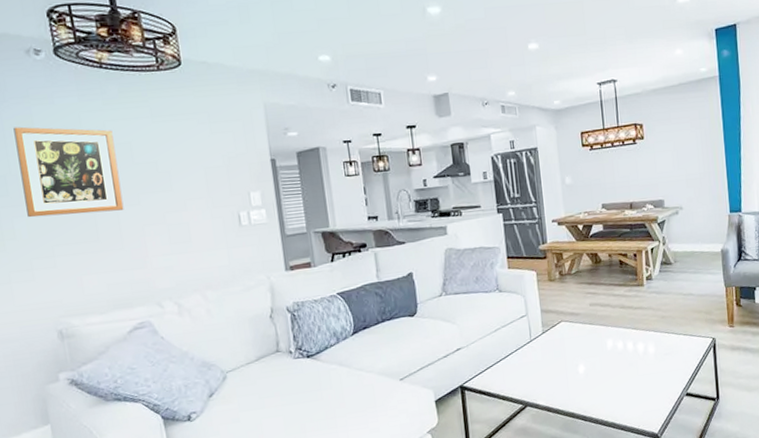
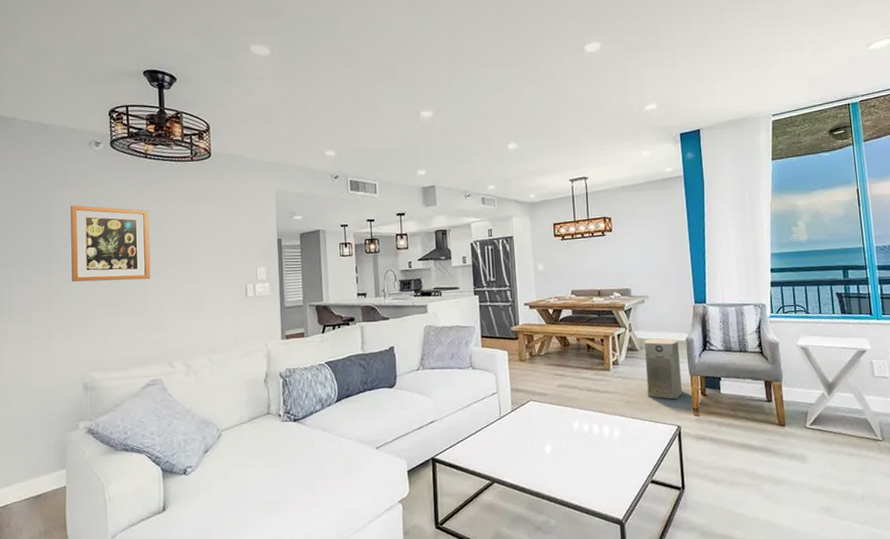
air purifier: none [679,250,718,312] -> present [644,338,683,400]

